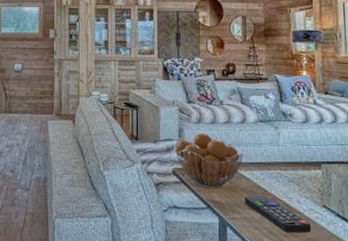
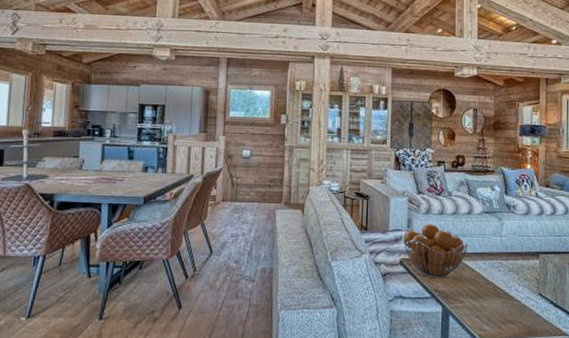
remote control: present [244,195,312,233] -> none [467,285,527,321]

